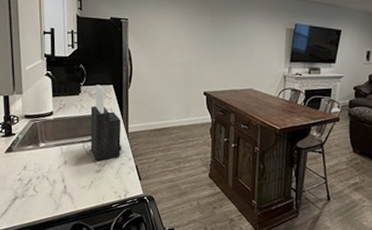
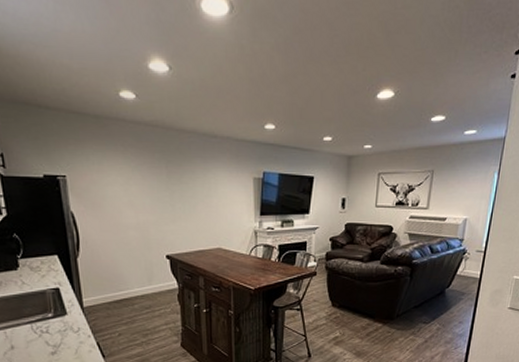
knife block: present [90,84,122,162] -> none [33,256,78,343]

